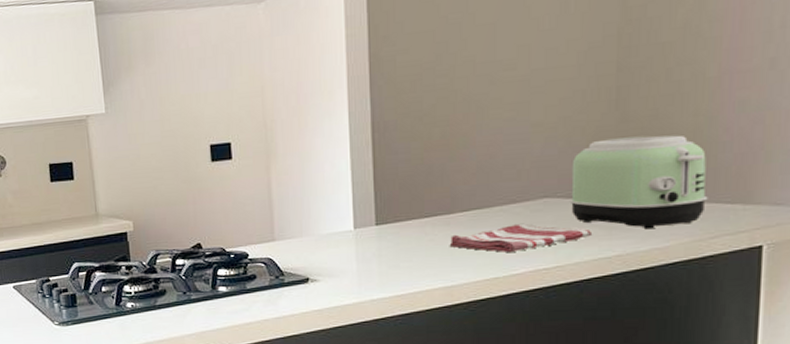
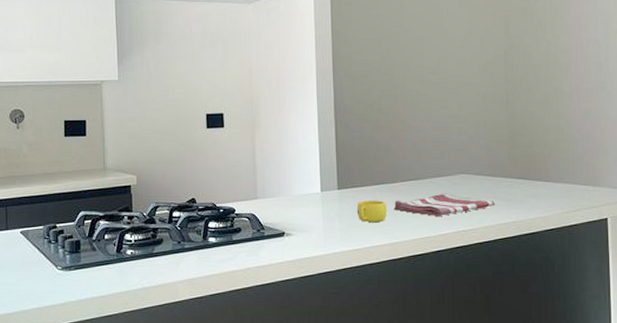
cup: none [400,236,441,263] -> present [356,200,387,222]
toaster: present [569,135,708,230] -> none [478,131,570,202]

